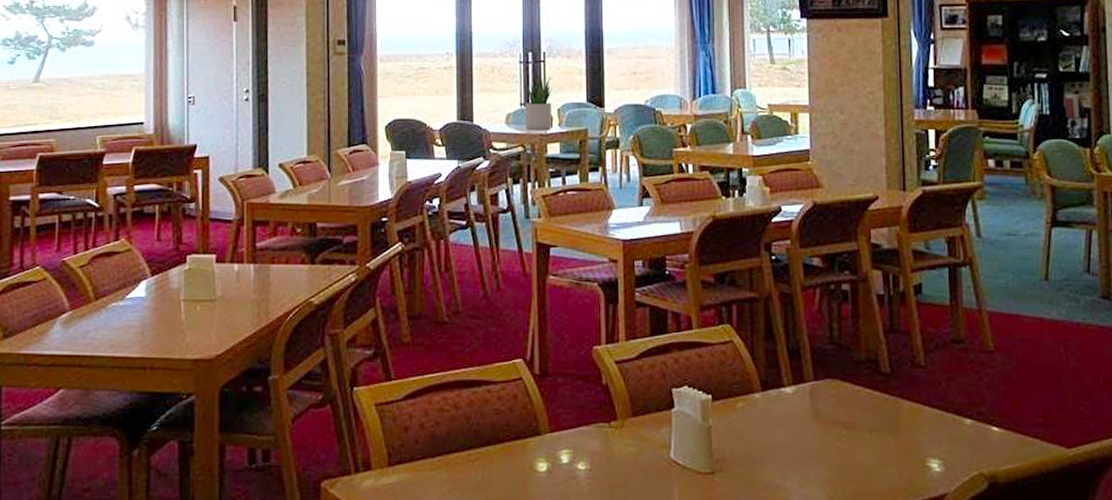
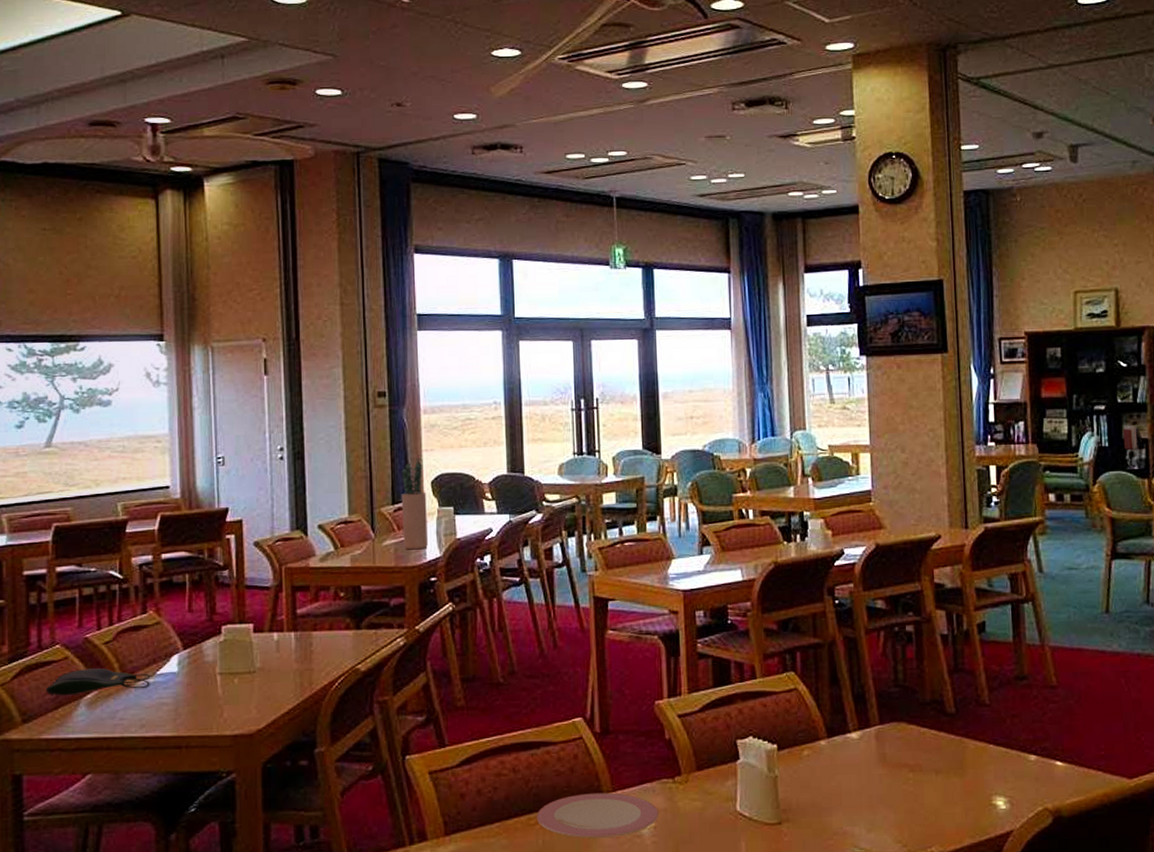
handbag: none [26,290,121,315] -> present [46,668,151,696]
vase: none [356,100,380,191] -> present [401,454,428,550]
plate: none [476,433,594,478] -> present [536,792,659,839]
planter: present [524,78,552,131] -> none [578,425,606,481]

